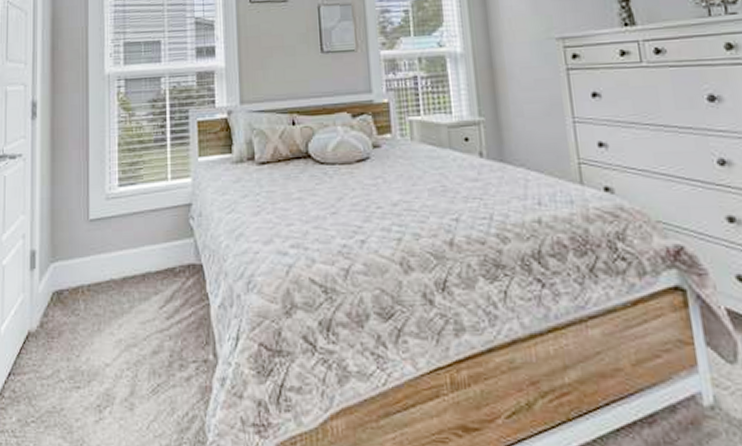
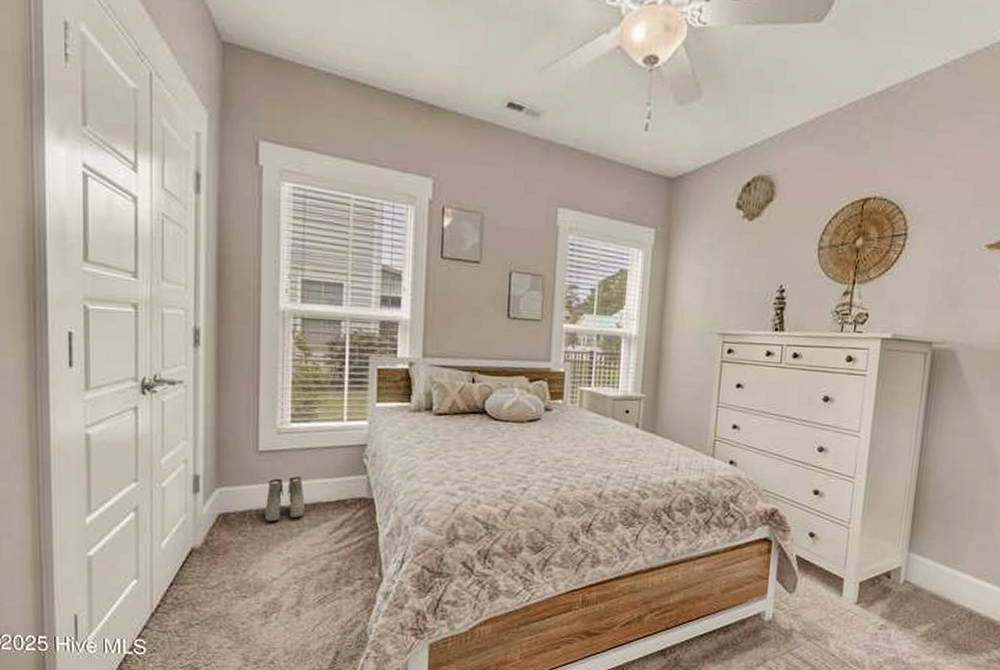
boots: none [96,245,134,297] -> present [264,476,305,522]

